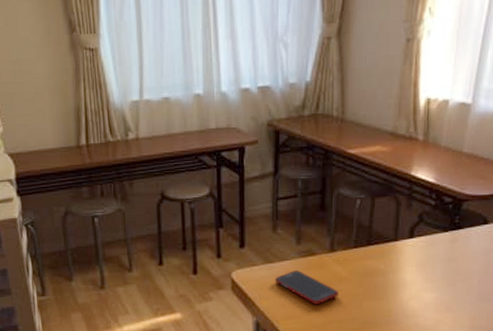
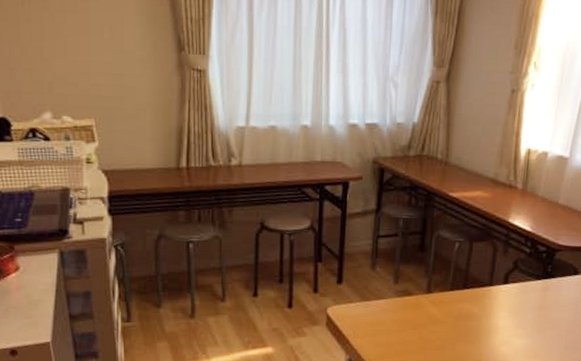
cell phone: present [274,270,338,304] -> none [370,309,433,345]

